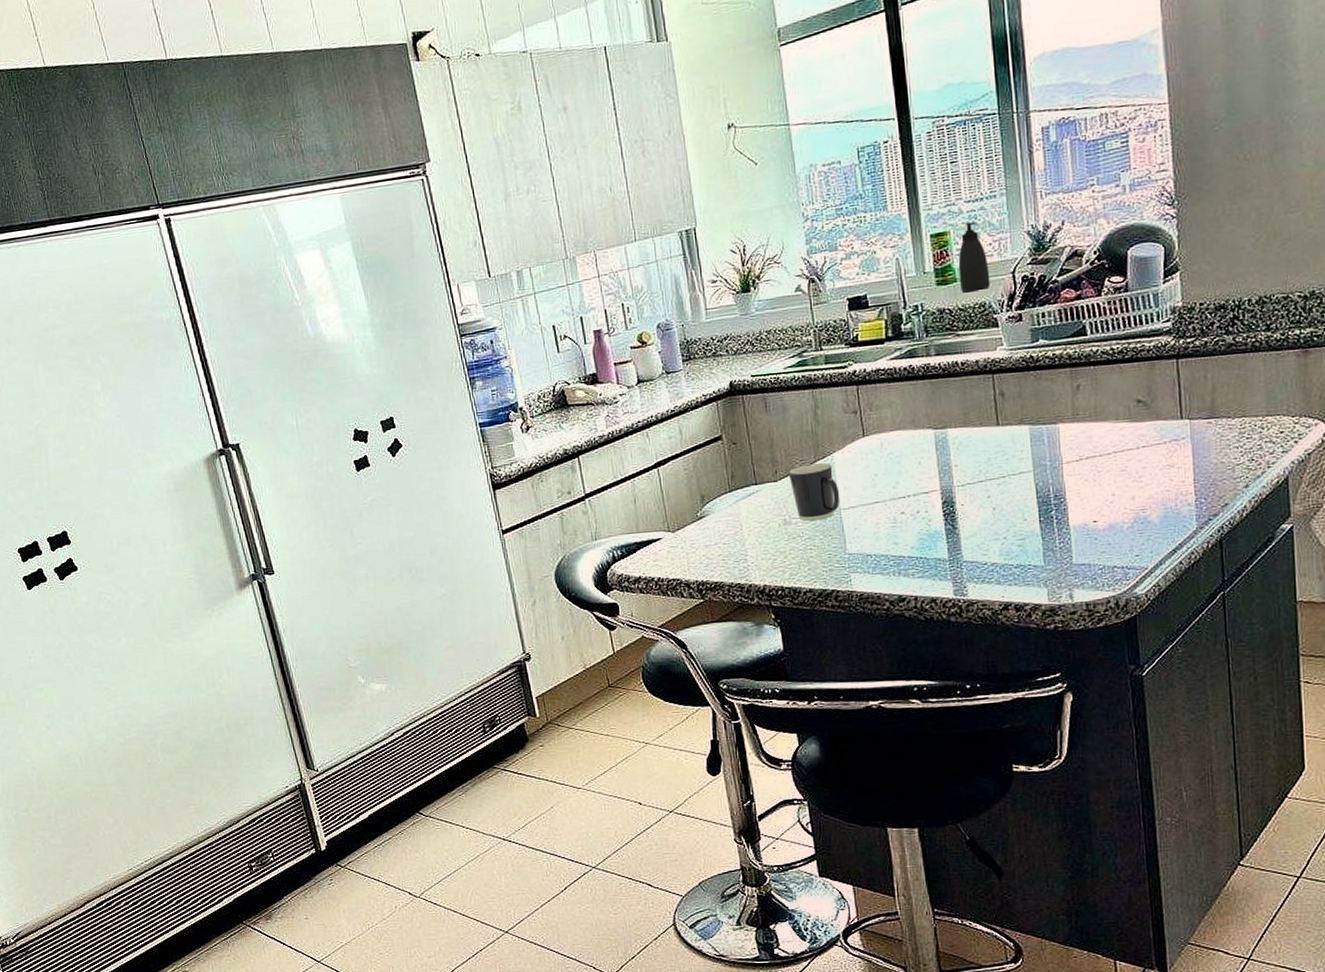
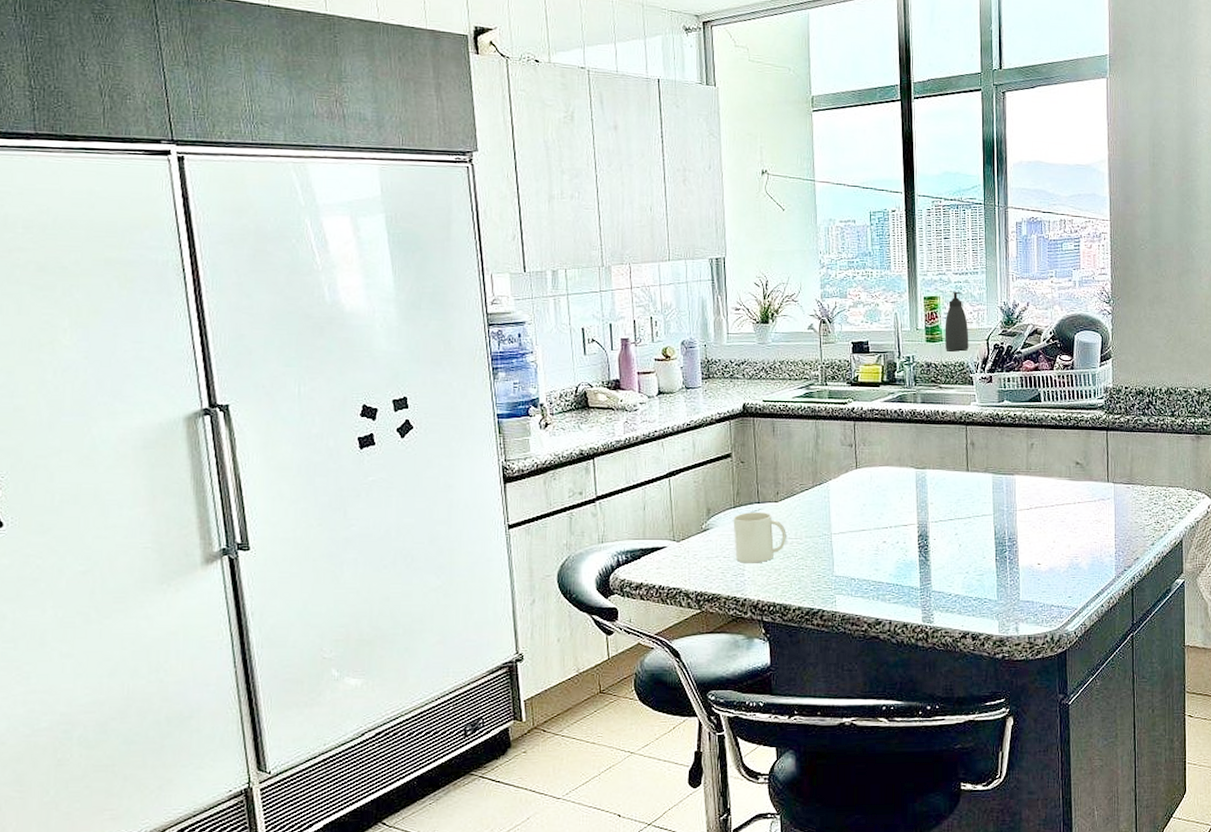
mug: none [729,493,790,549] -> present [733,511,786,563]
mug: present [788,463,840,521] -> none [788,489,832,542]

